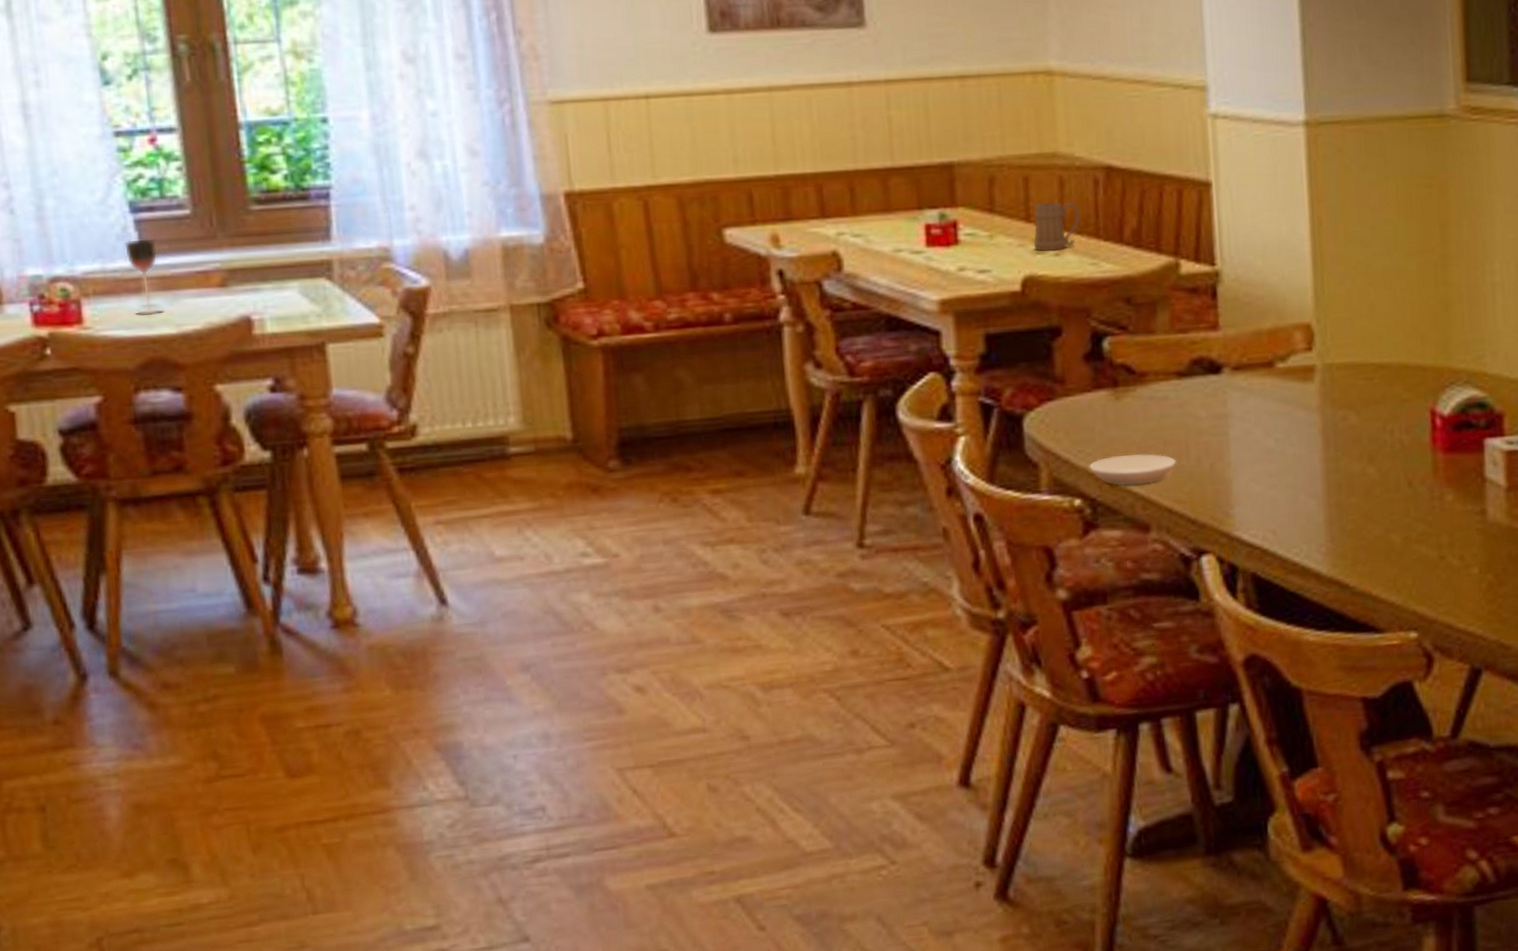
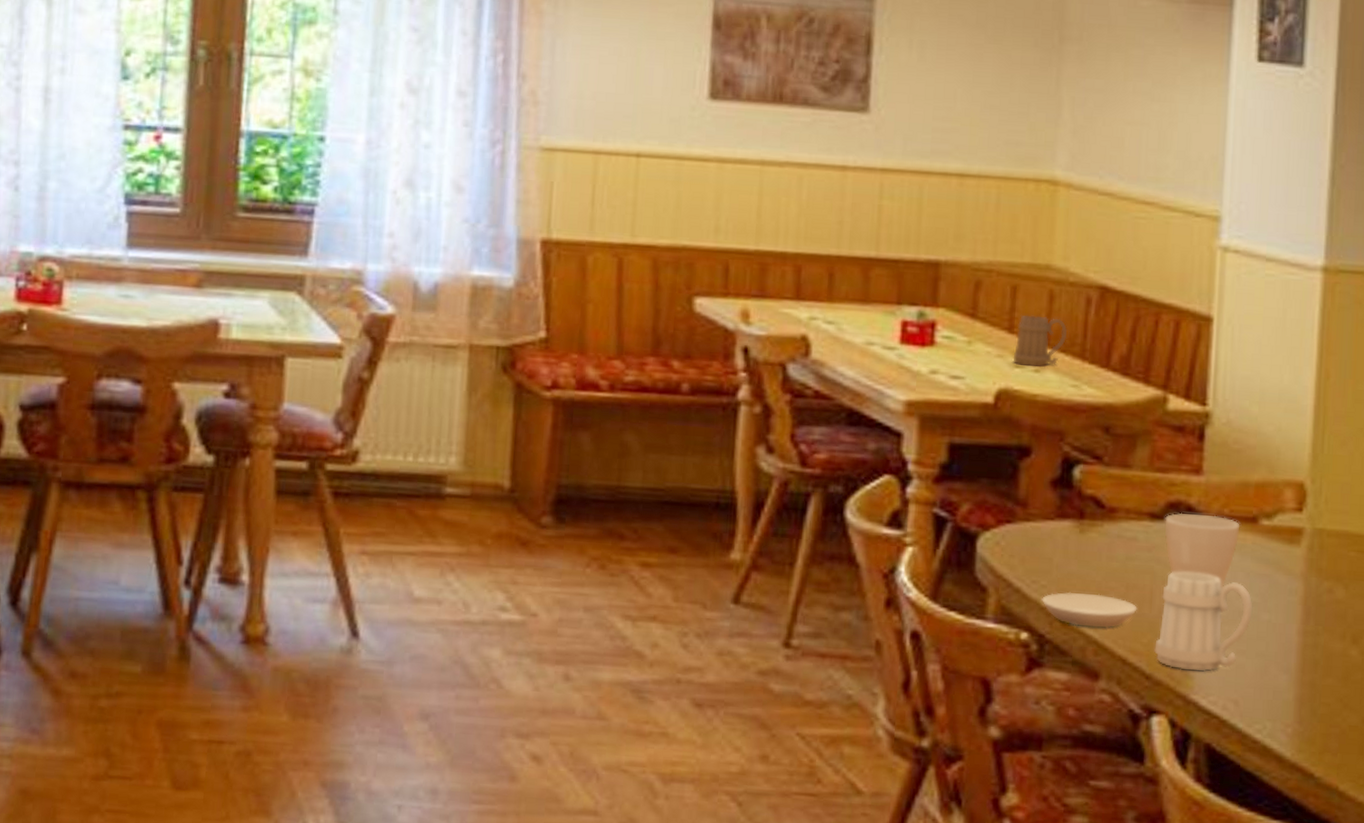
wineglass: present [123,237,163,316] -> none [111,229,145,306]
cup: none [1191,365,1259,432] -> present [1164,512,1240,589]
beer mug: none [1196,419,1279,511] -> present [1154,571,1253,672]

